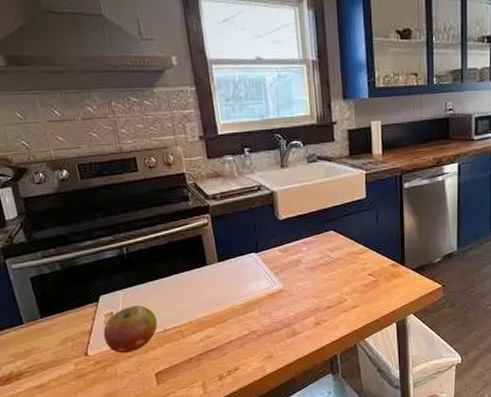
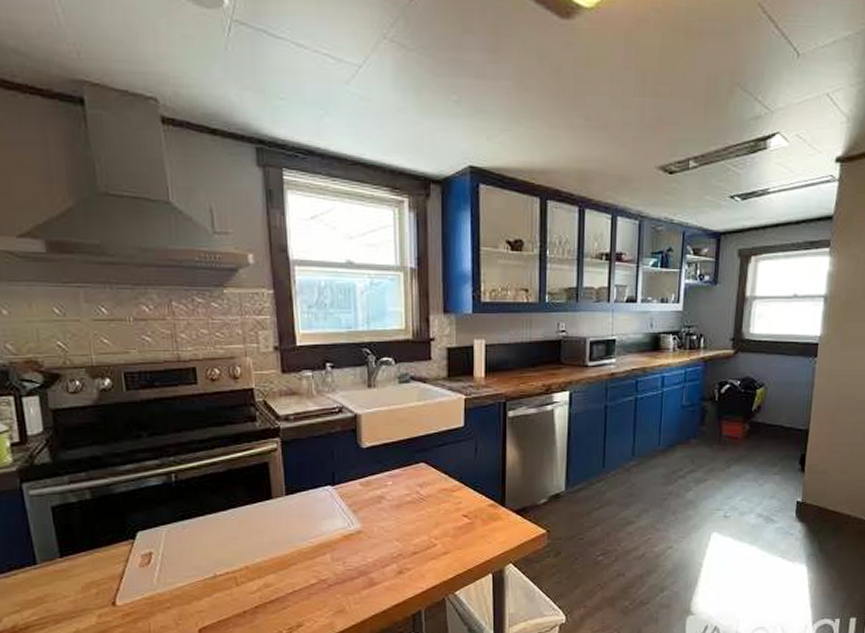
fruit: present [103,305,158,354] -> none [137,545,207,604]

